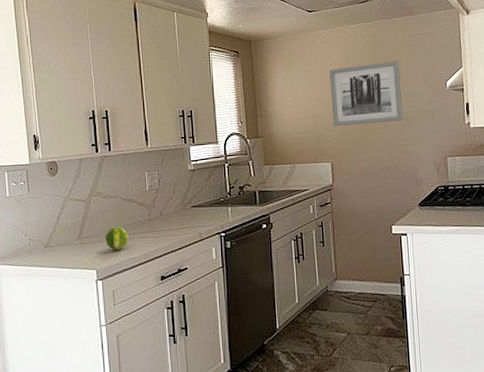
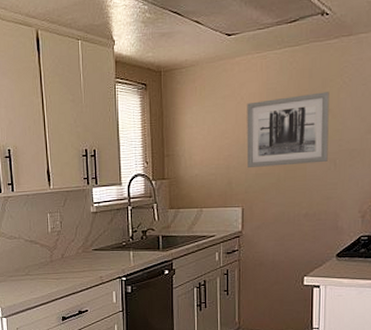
fruit: present [105,227,129,251] -> none [9,268,31,290]

